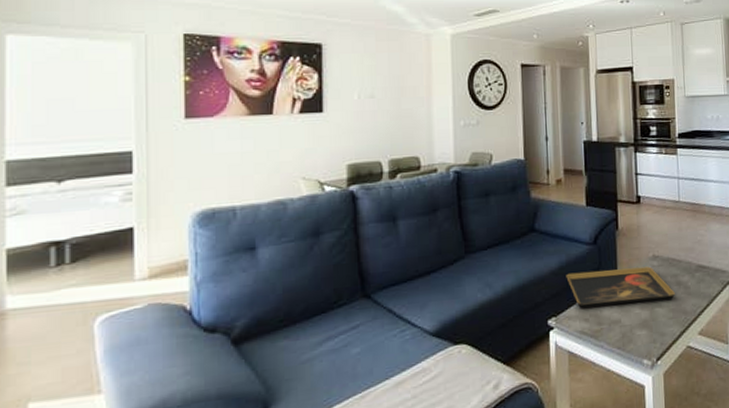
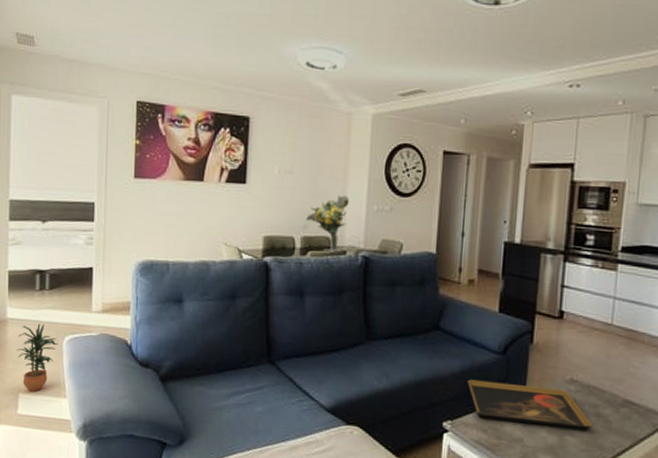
potted plant: none [22,307,87,398] -> present [16,323,58,392]
bouquet: none [392,113,435,172] -> present [306,194,349,253]

